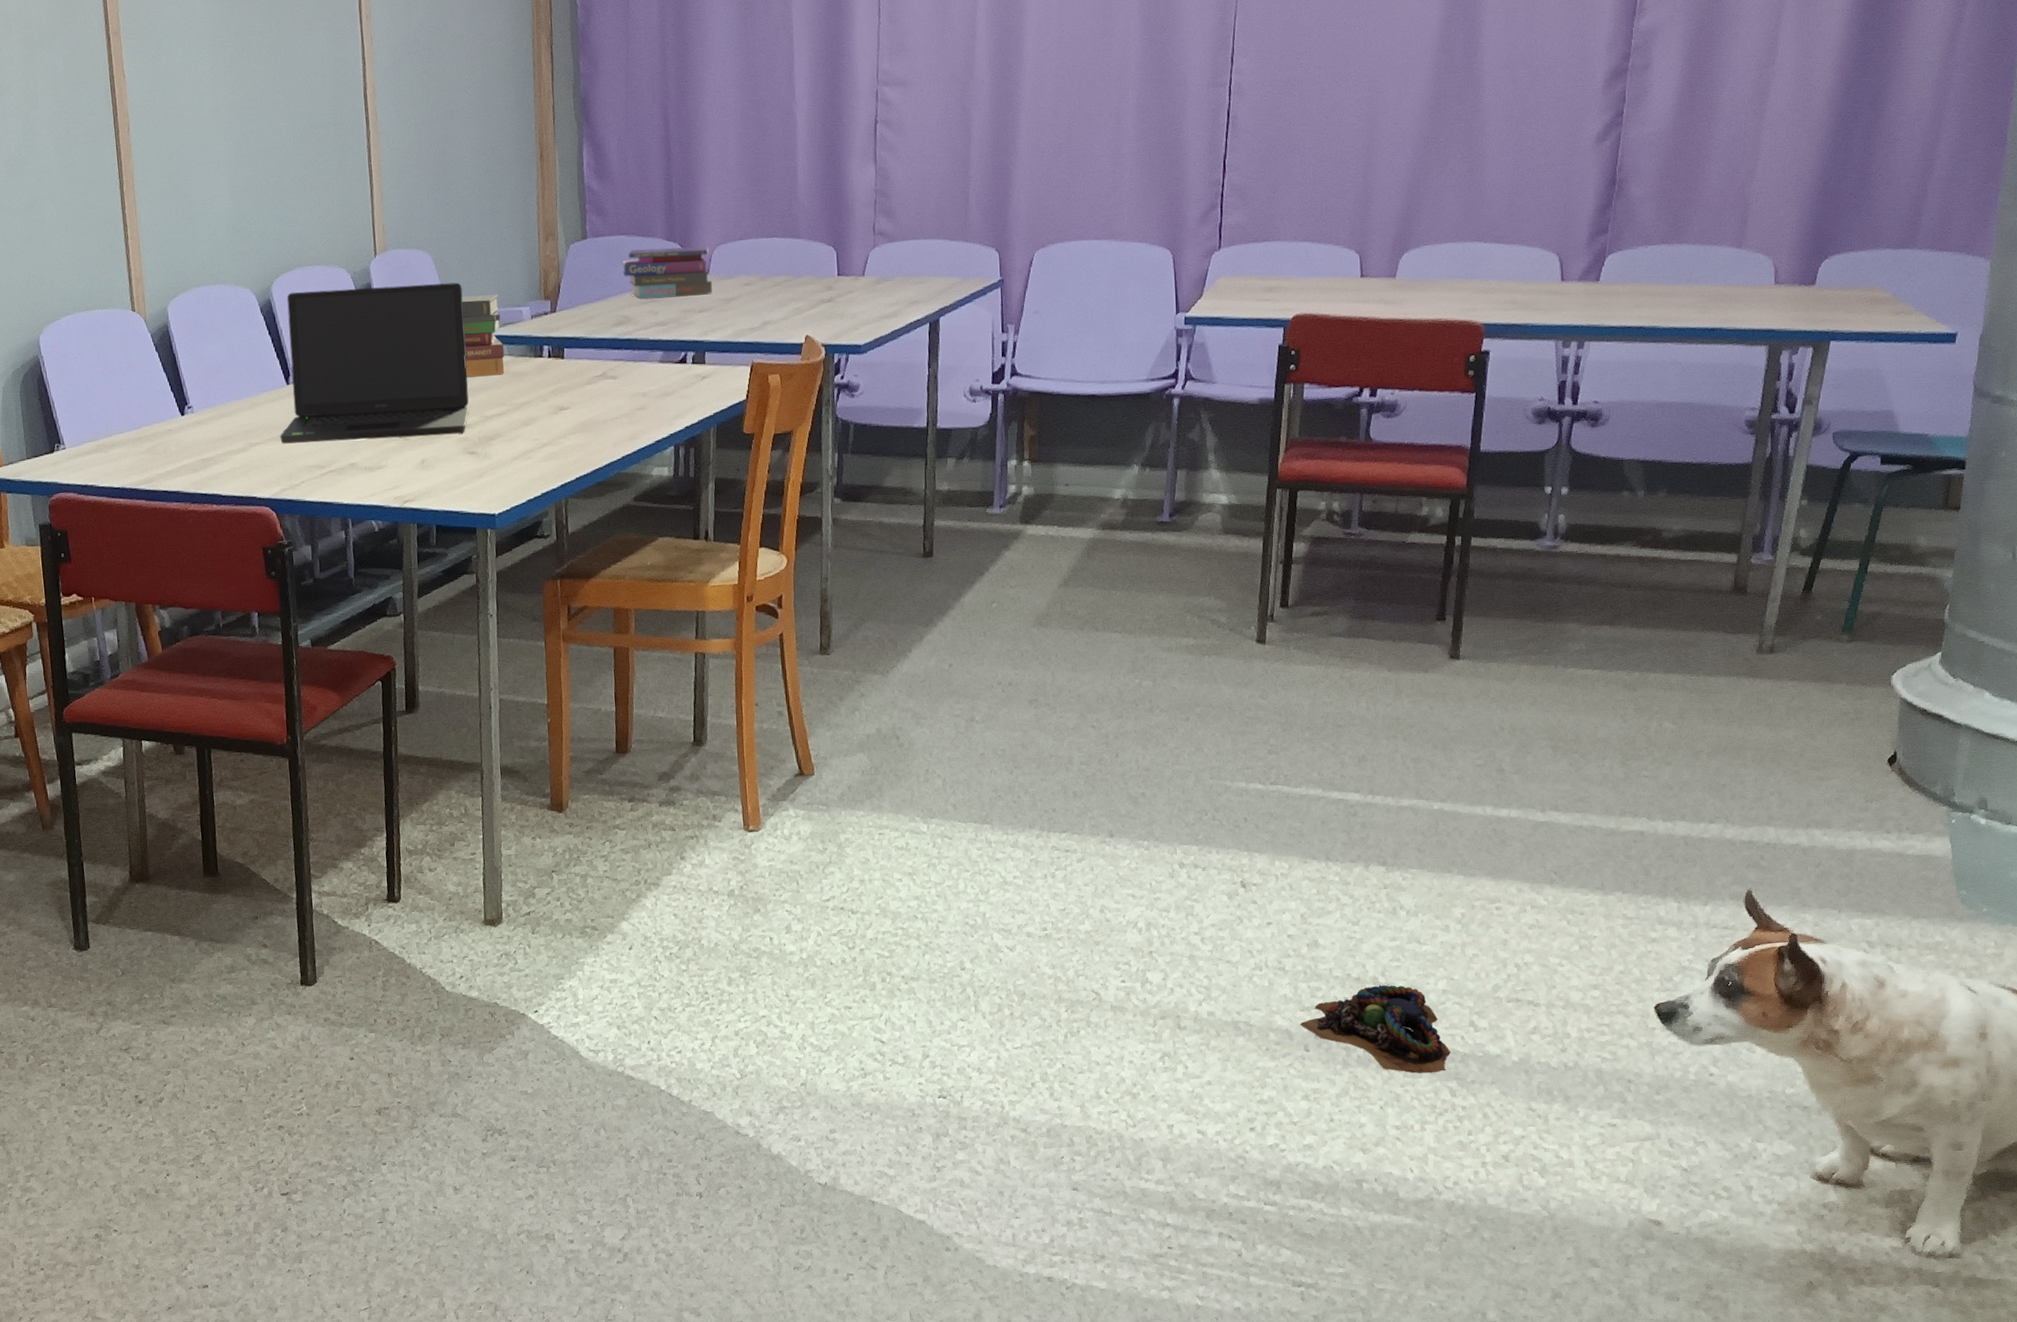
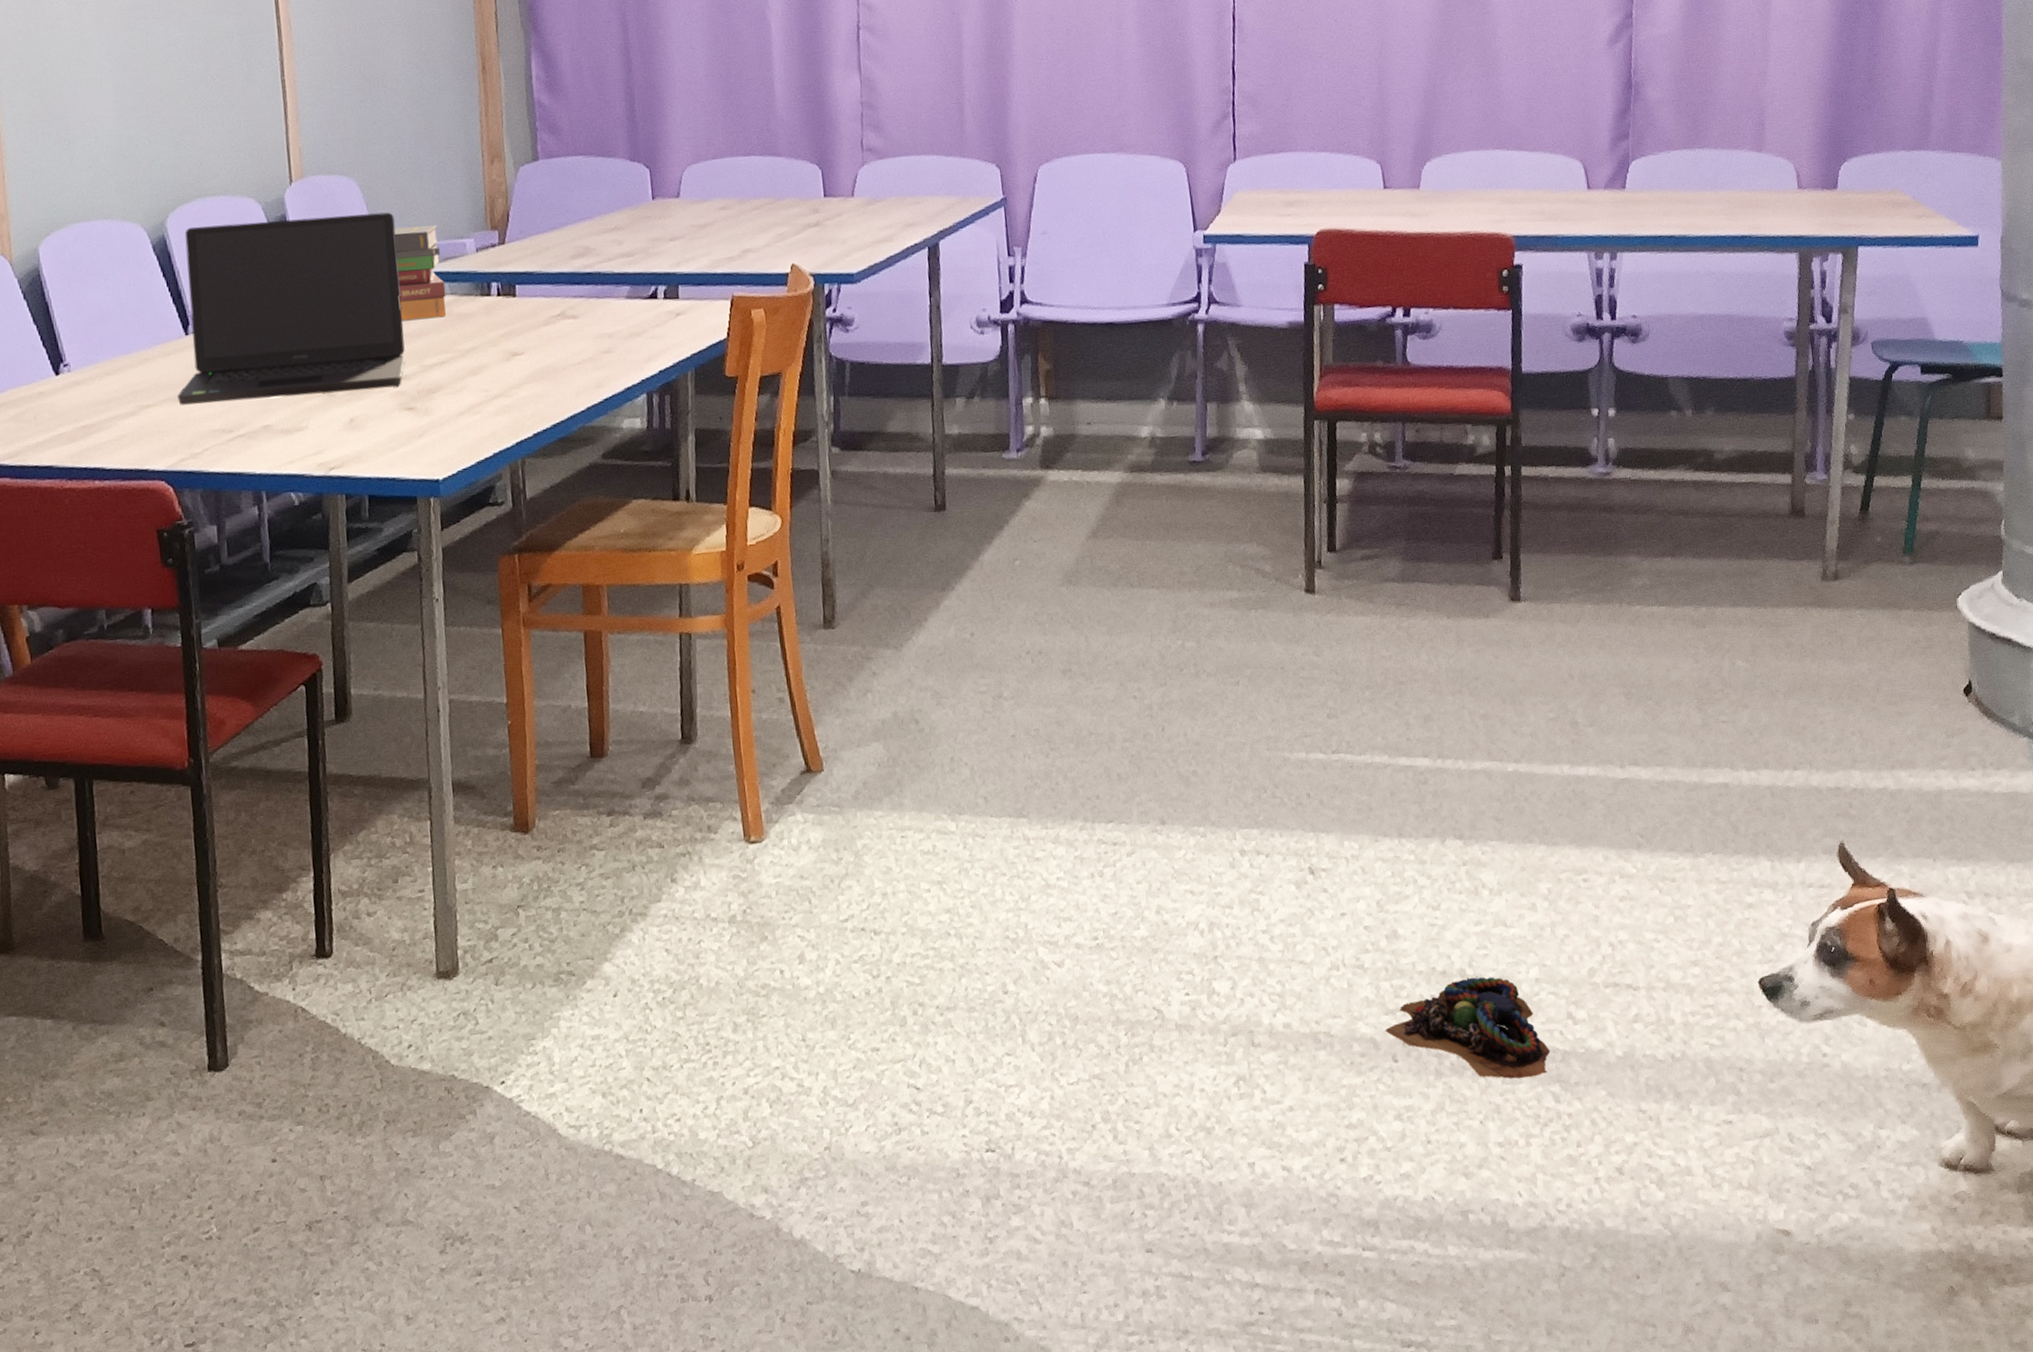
books: present [621,246,713,299] -> none [579,166,684,227]

